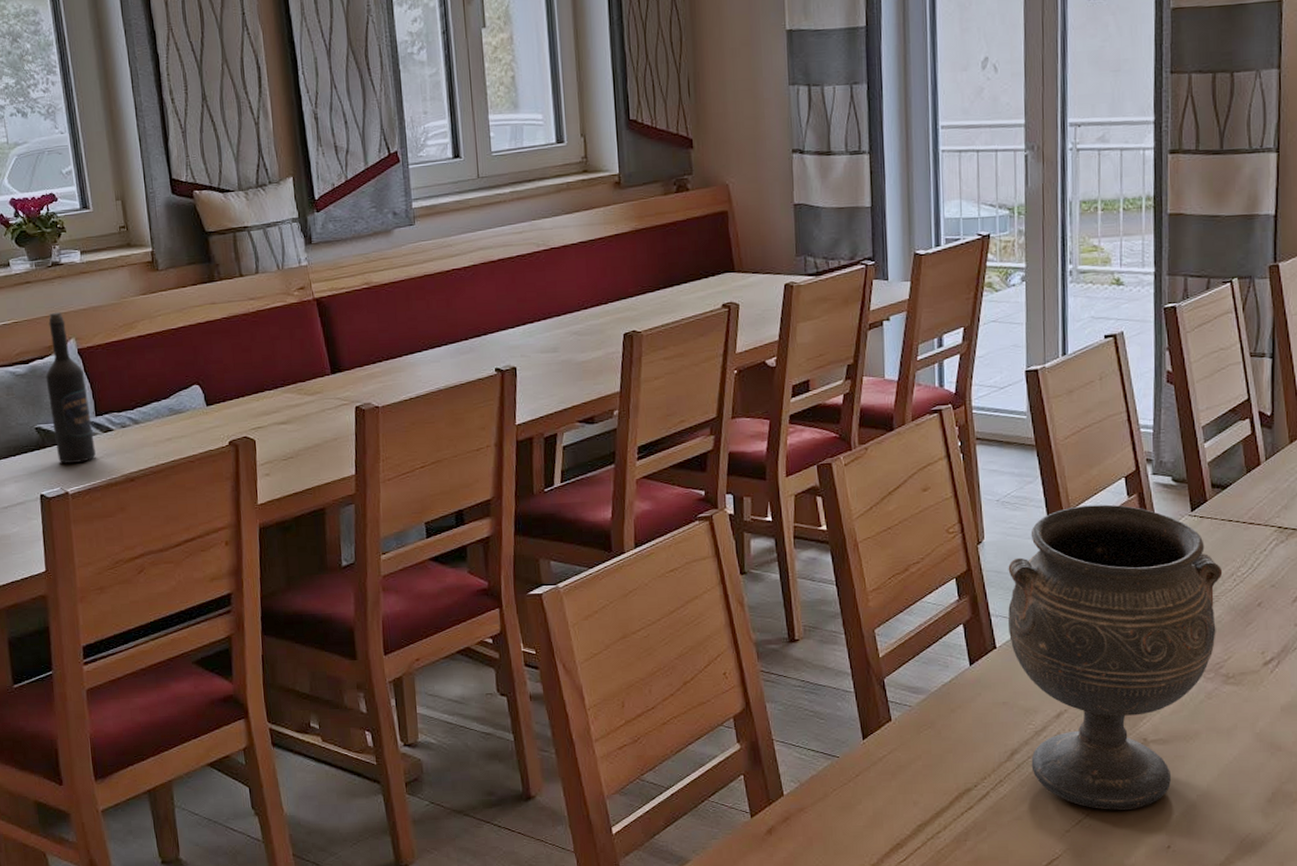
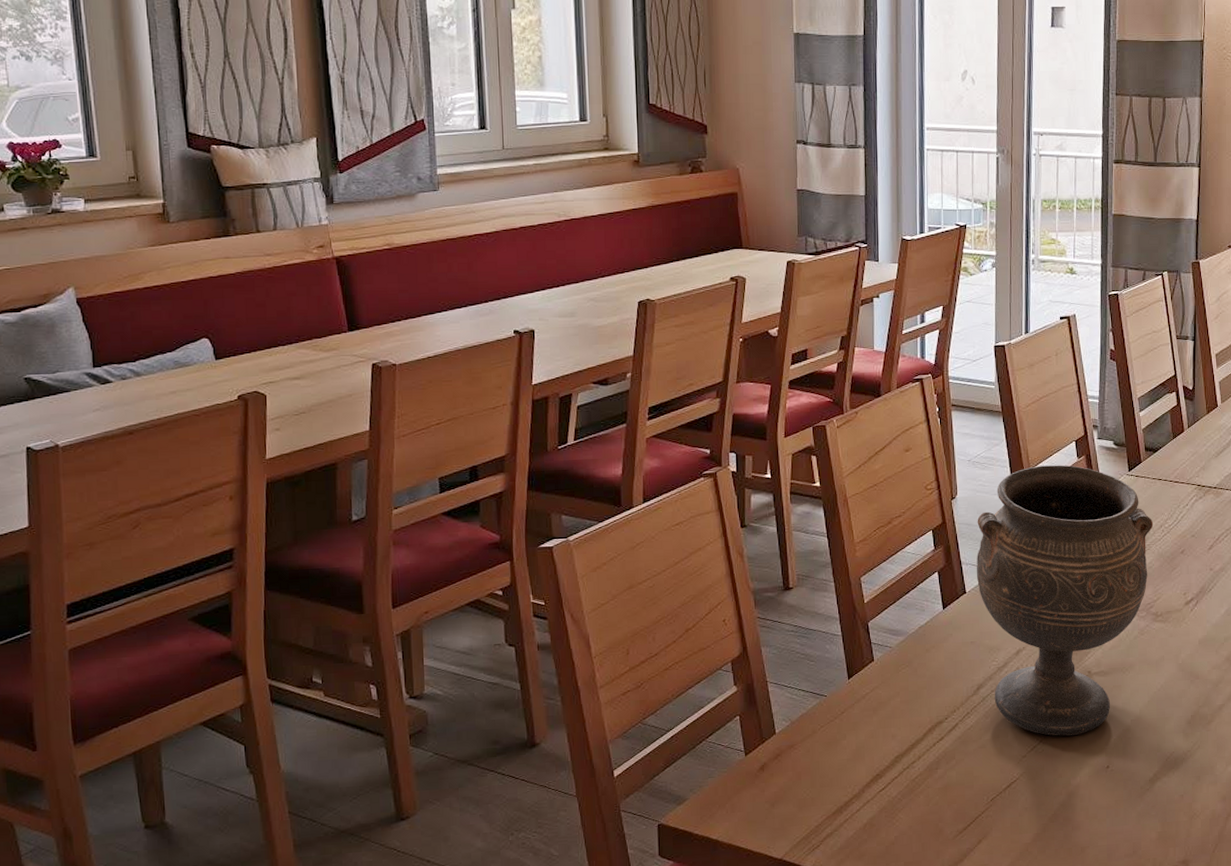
wine bottle: present [45,311,96,464] -> none [39,259,91,416]

